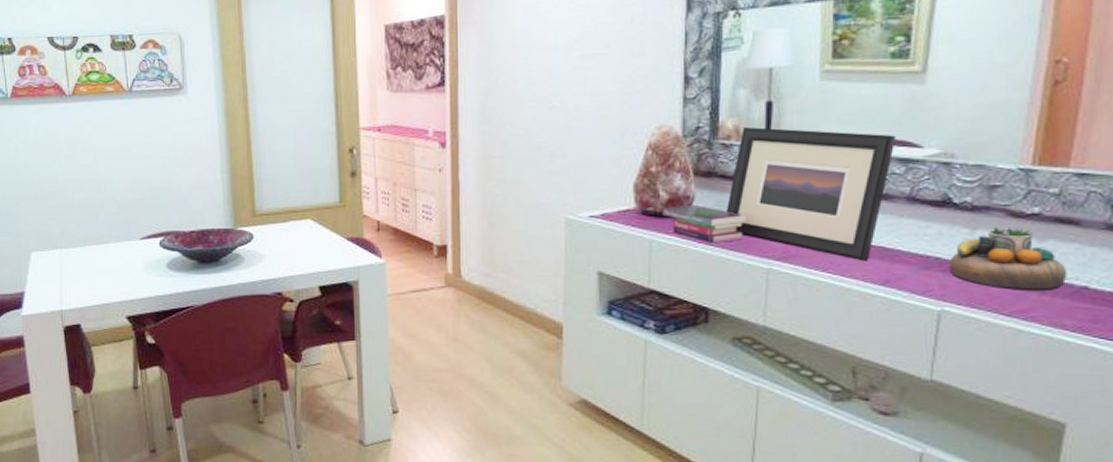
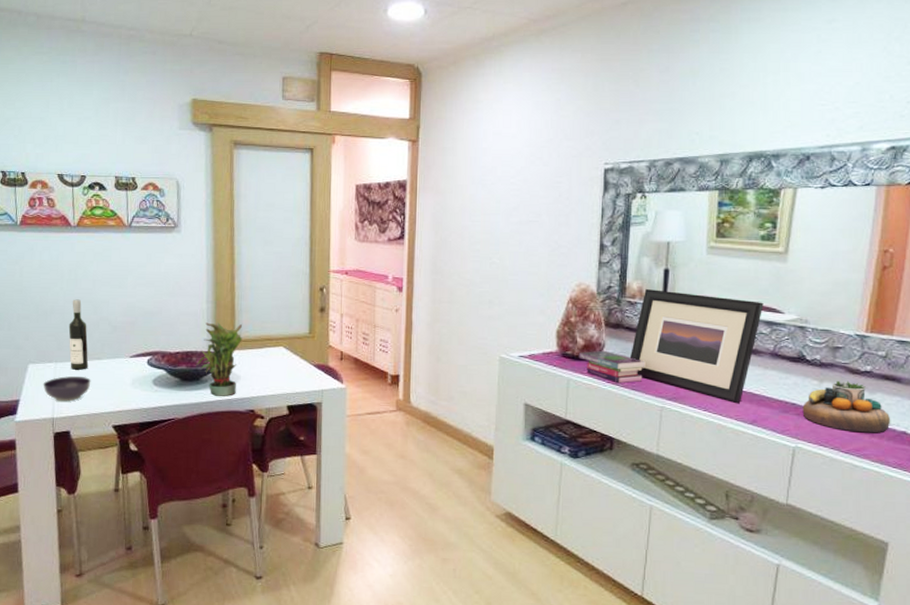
bowl: none [48,262,100,292] -> present [43,376,91,402]
bottle: none [71,177,96,256] -> present [68,299,89,370]
potted plant: none [214,194,264,279] -> present [196,321,243,396]

